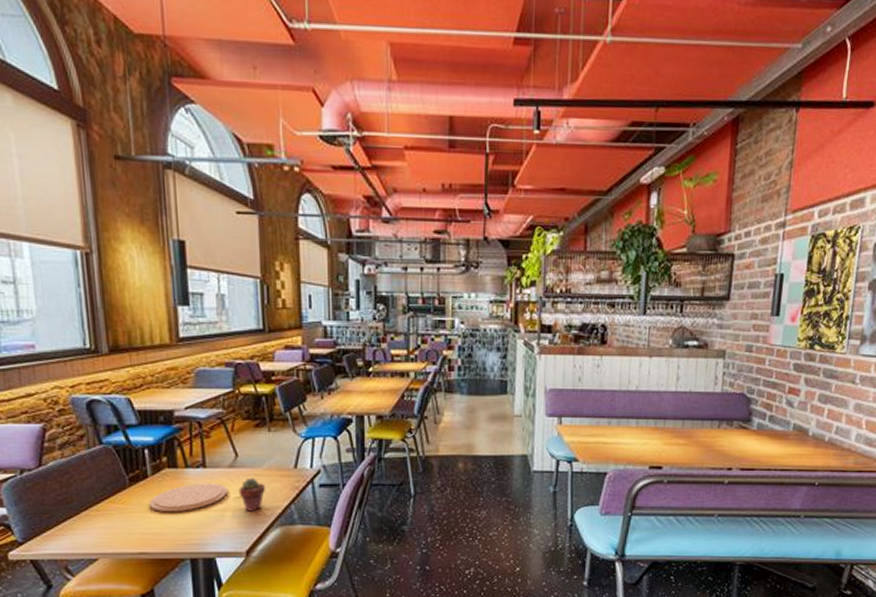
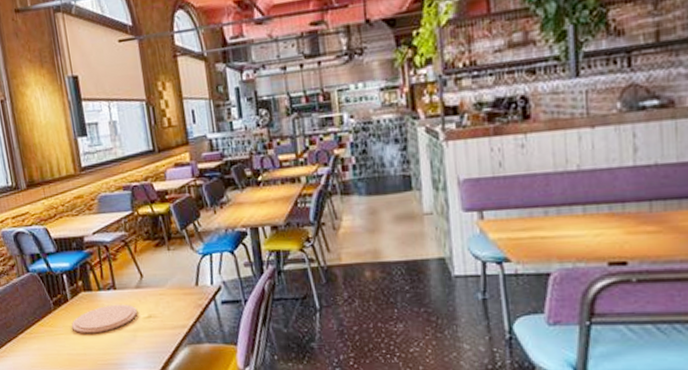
potted succulent: present [239,477,266,511] -> none [147,297,171,331]

